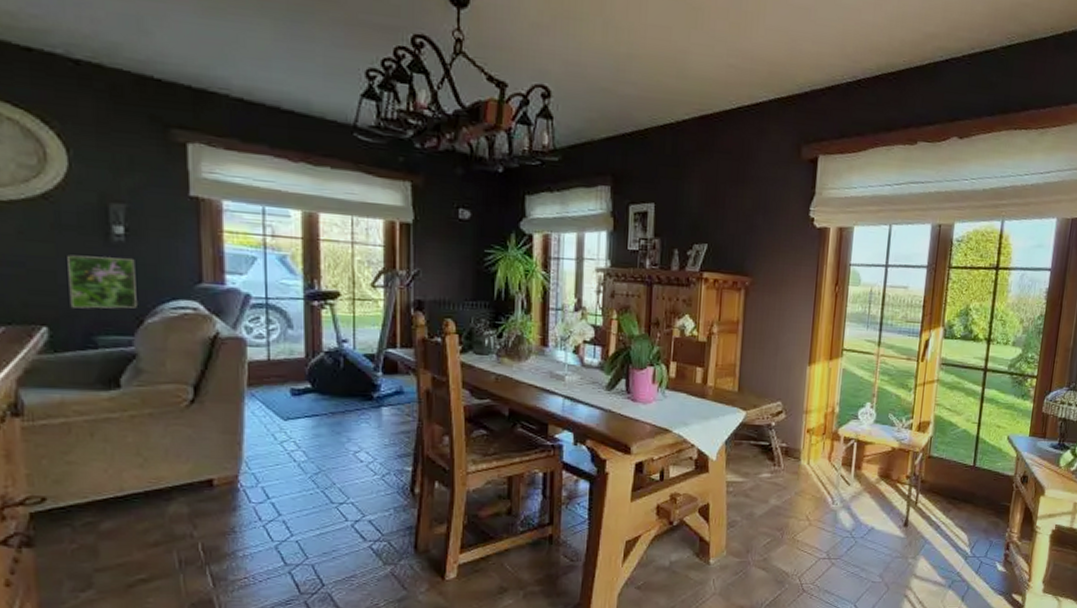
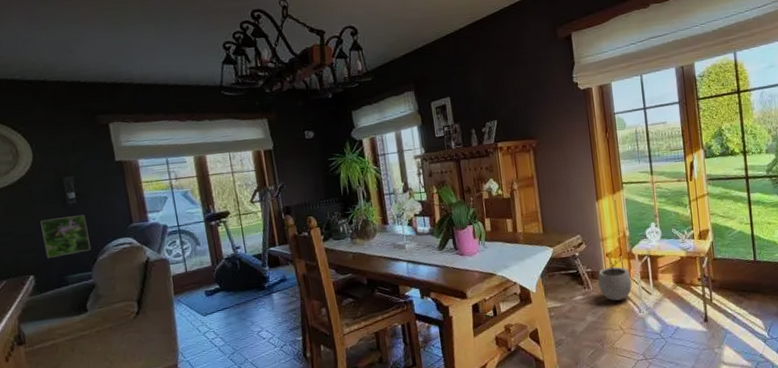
plant pot: none [790,438,831,486] -> present [597,260,632,301]

